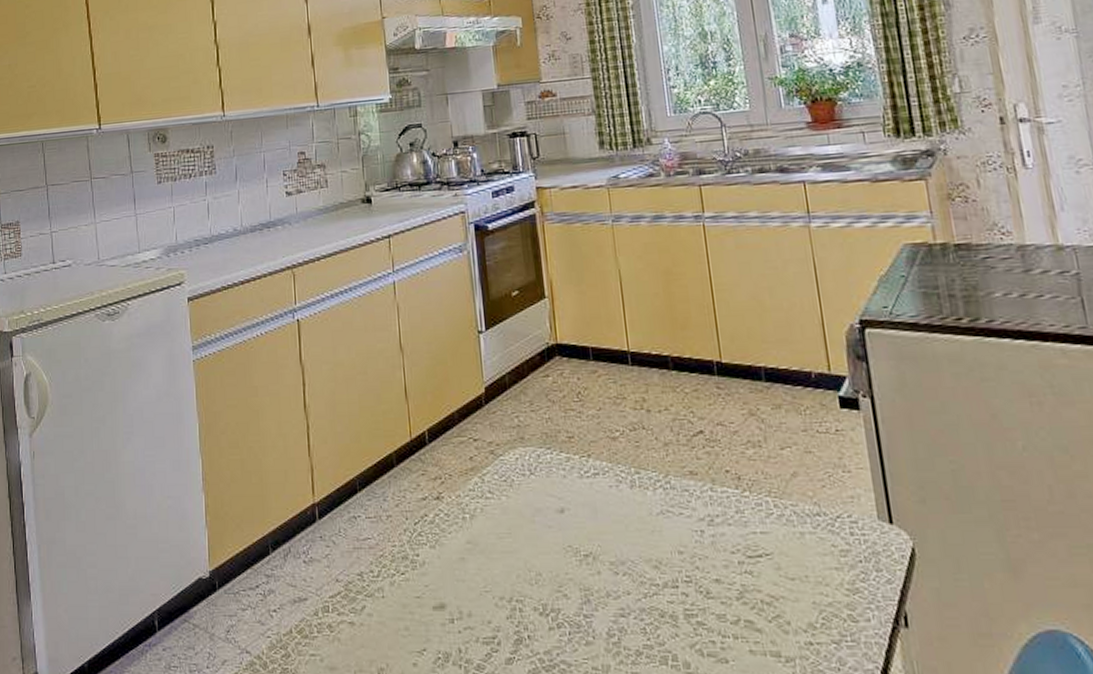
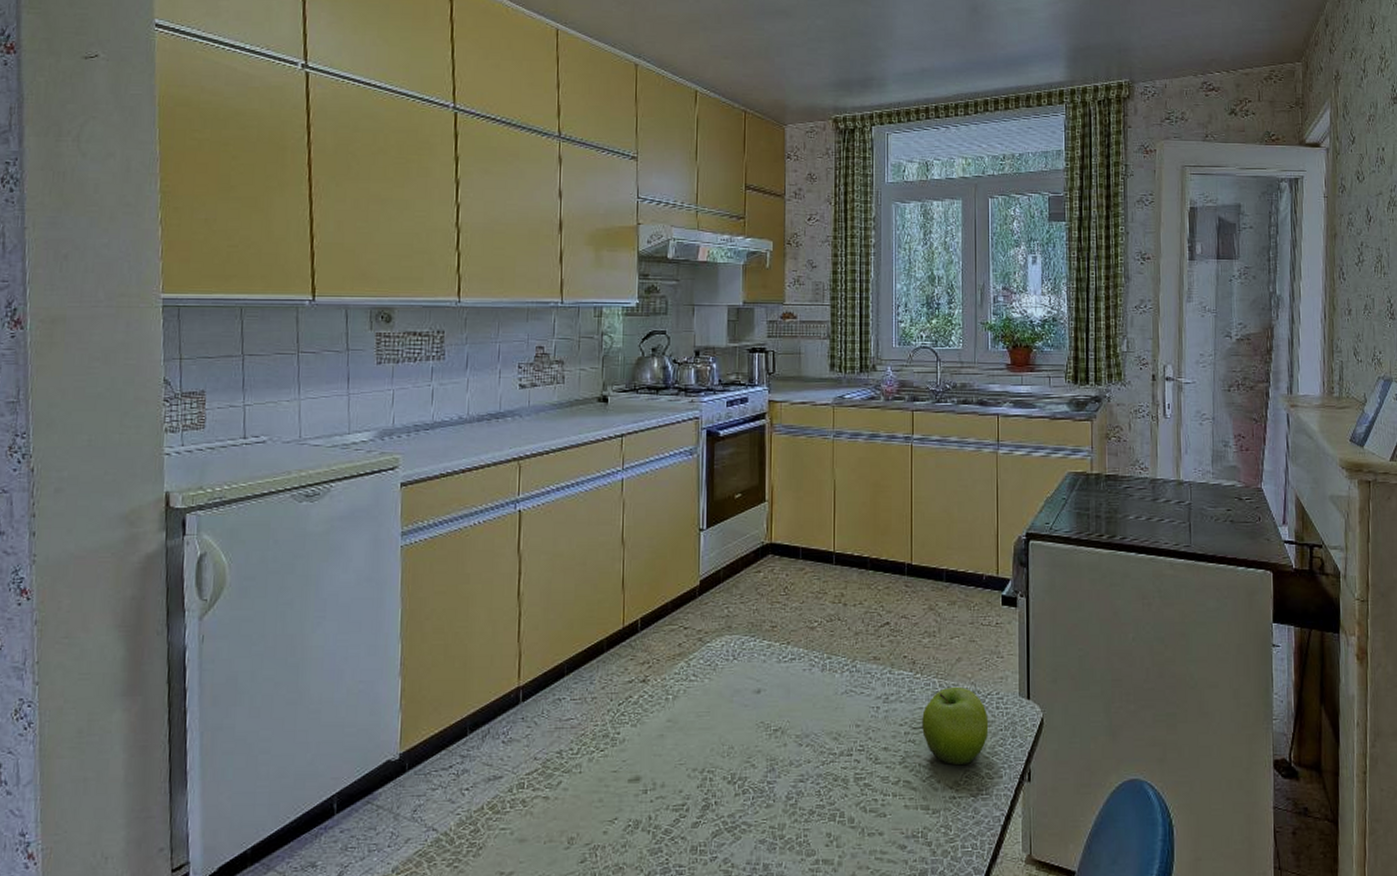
fruit: none [757,507,845,604] -> present [922,686,989,766]

